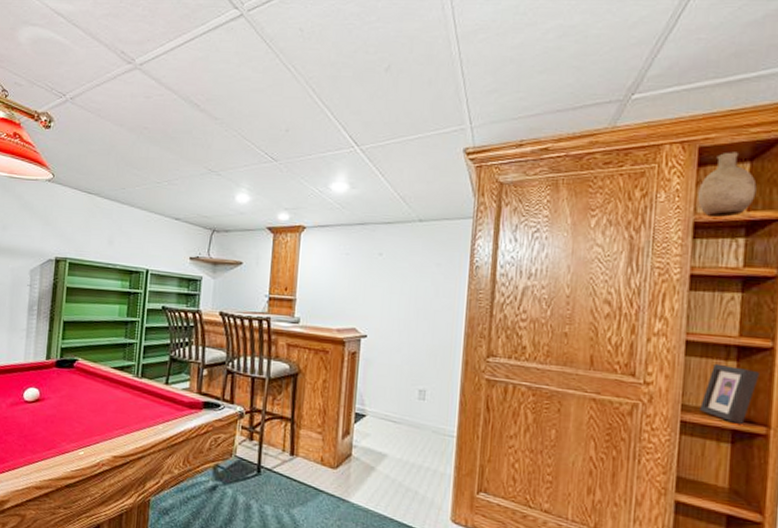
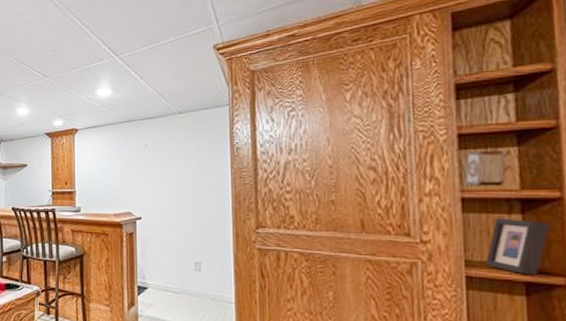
decorative box: none [690,293,731,332] -> present [464,150,507,187]
decorative vase: present [698,152,757,218] -> none [456,12,521,78]

